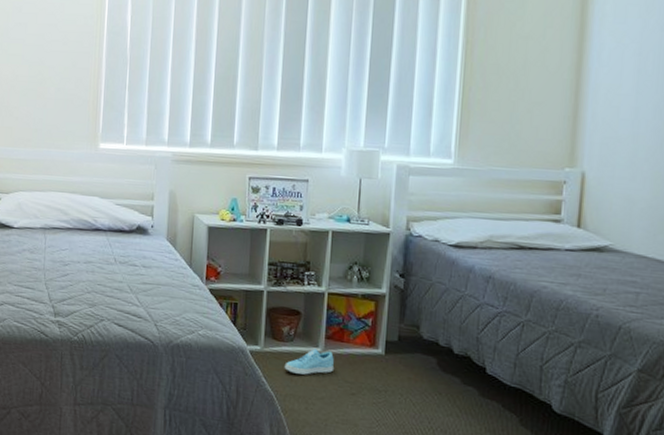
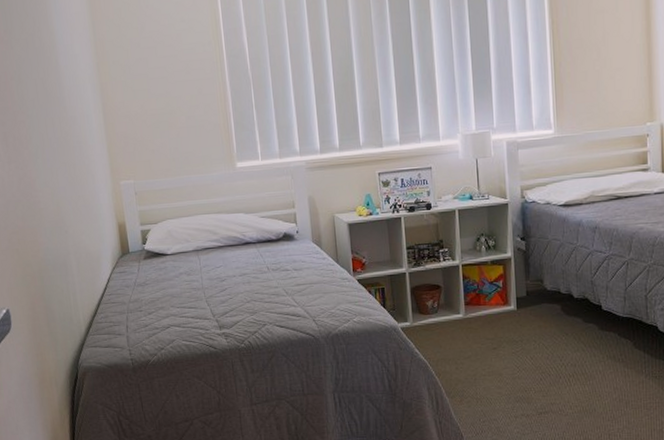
sneaker: present [284,349,335,375] -> none [433,315,476,340]

